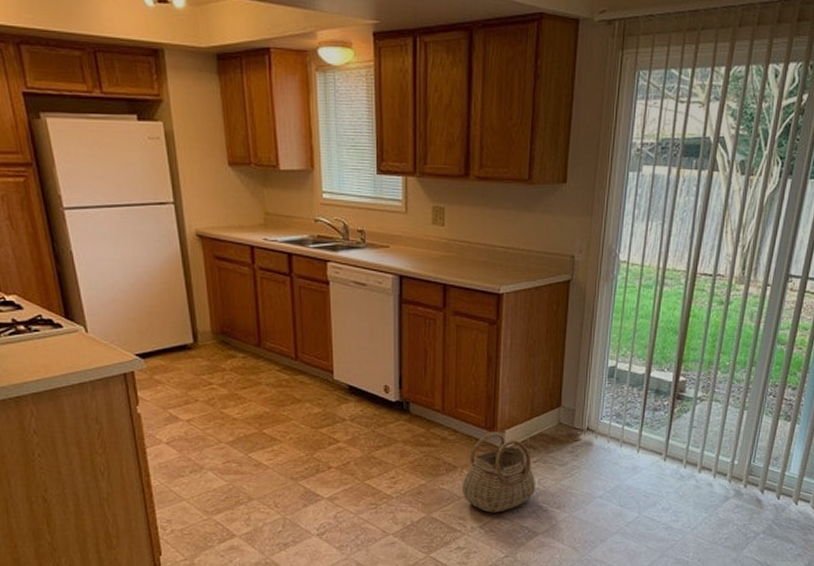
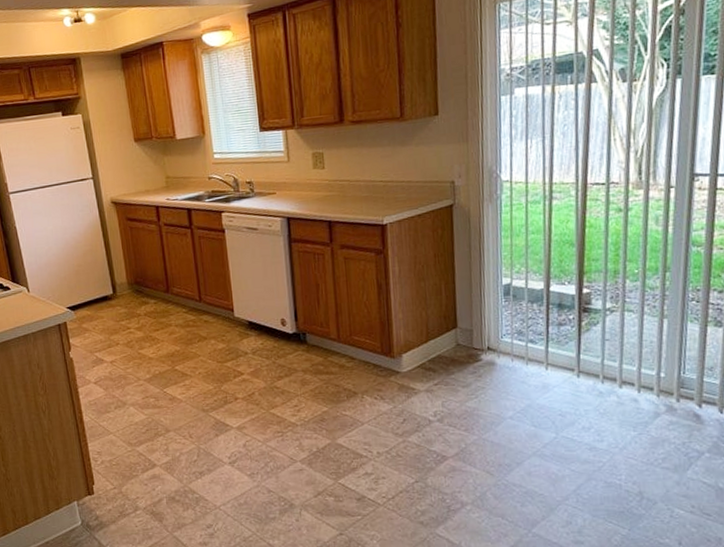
basket: present [462,431,536,513] -> none [363,356,440,438]

